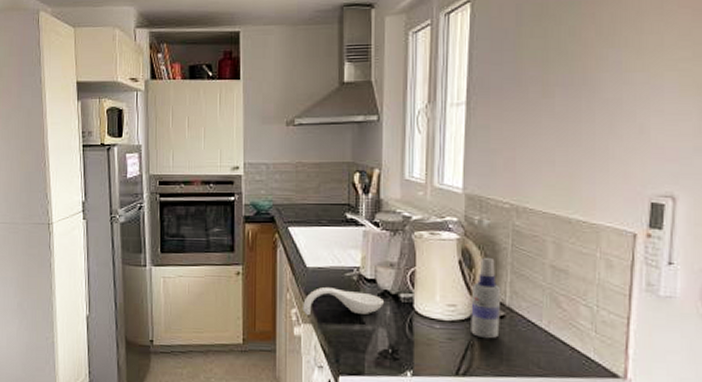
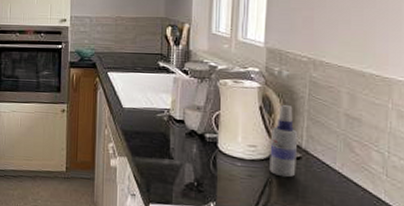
spoon rest: present [302,287,384,316] -> none [118,126,191,151]

